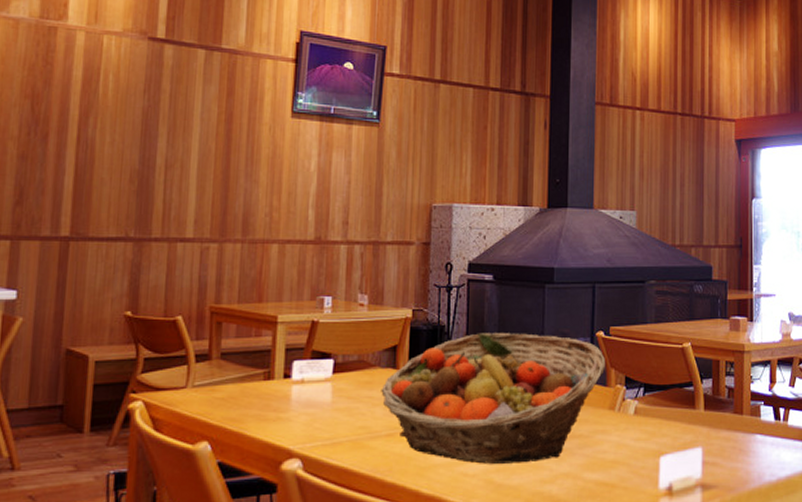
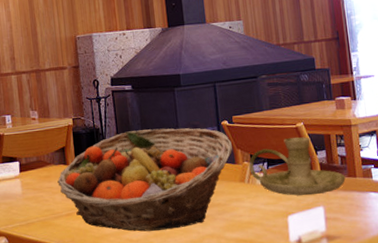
candle holder: none [622,359,731,433] -> present [249,137,346,196]

